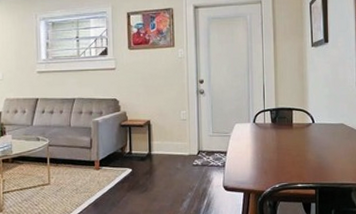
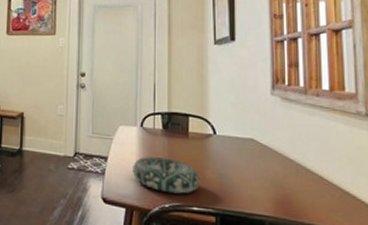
decorative bowl: none [248,147,302,176] -> present [133,157,200,194]

